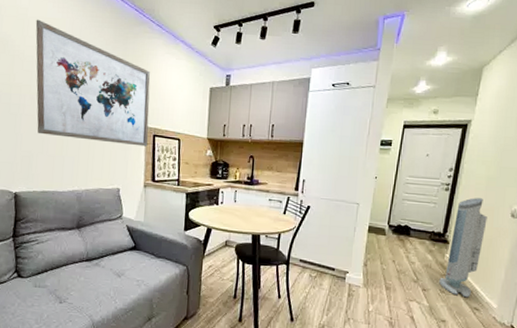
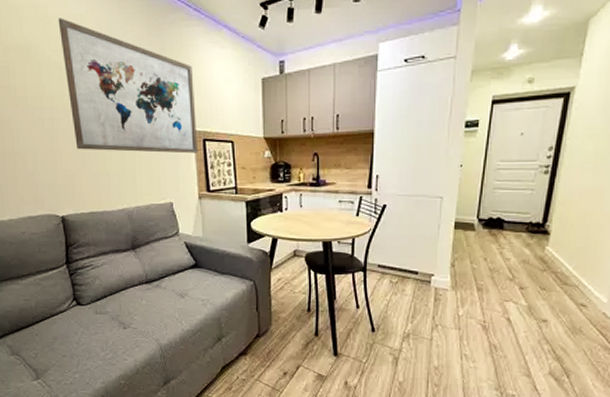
air purifier: present [439,198,487,298] -> none [539,179,595,294]

